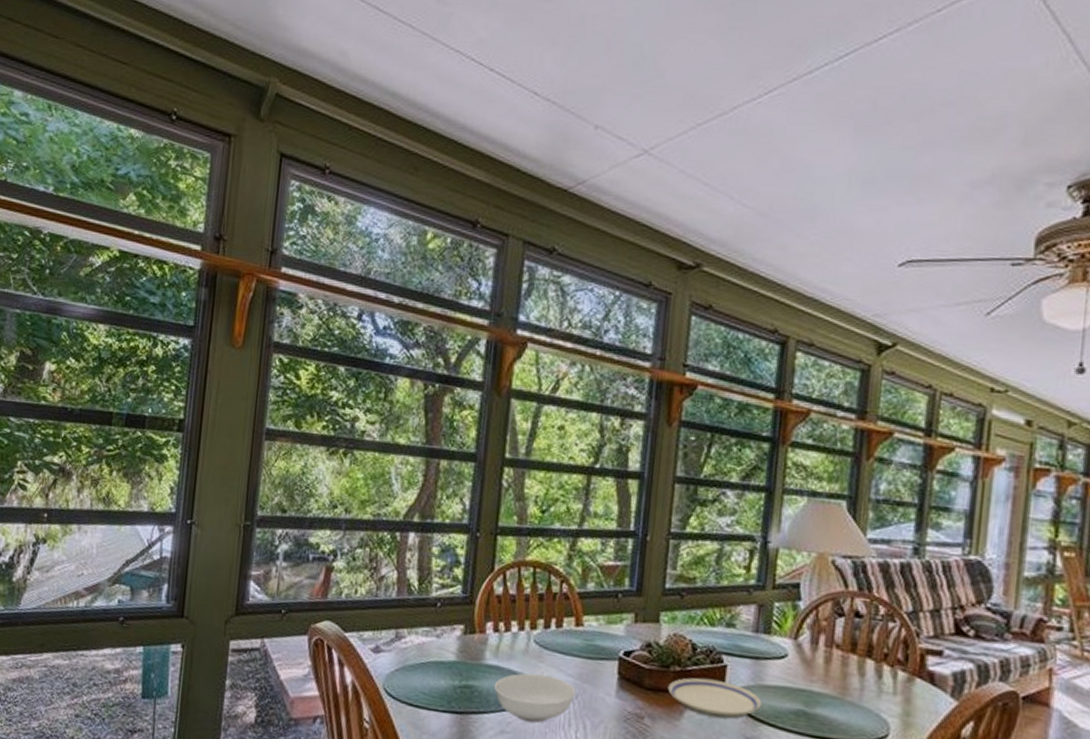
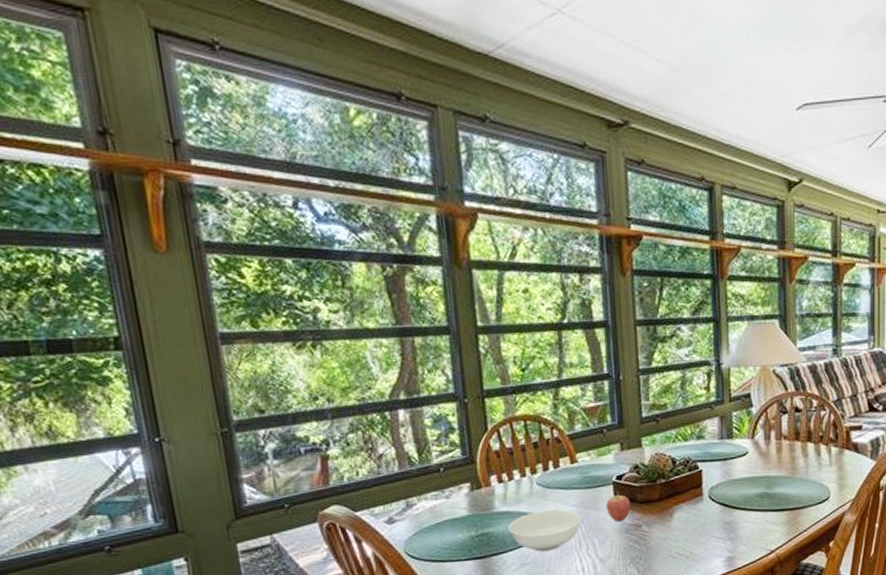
fruit: none [606,670,635,707] -> present [605,492,631,522]
plate: present [667,677,762,719] -> none [657,483,734,514]

